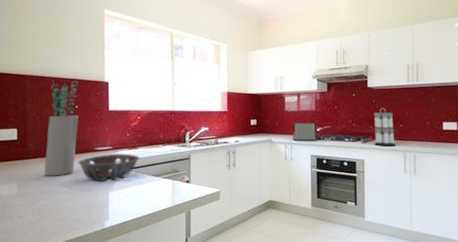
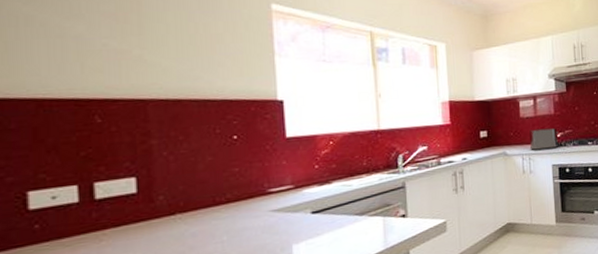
vase: present [44,76,78,176] -> none [186,95,239,238]
decorative bowl: present [78,153,140,180] -> none [242,191,336,234]

